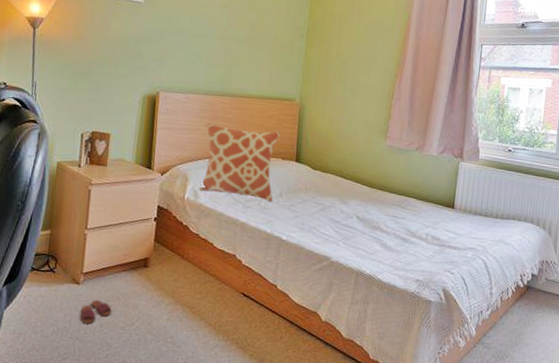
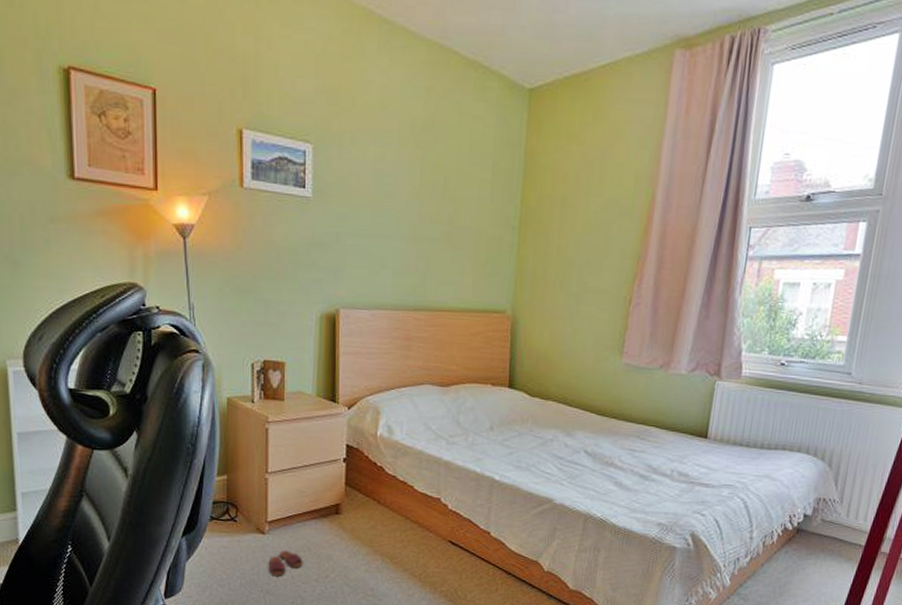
pillow: present [199,123,281,201] -> none [394,345,489,436]

